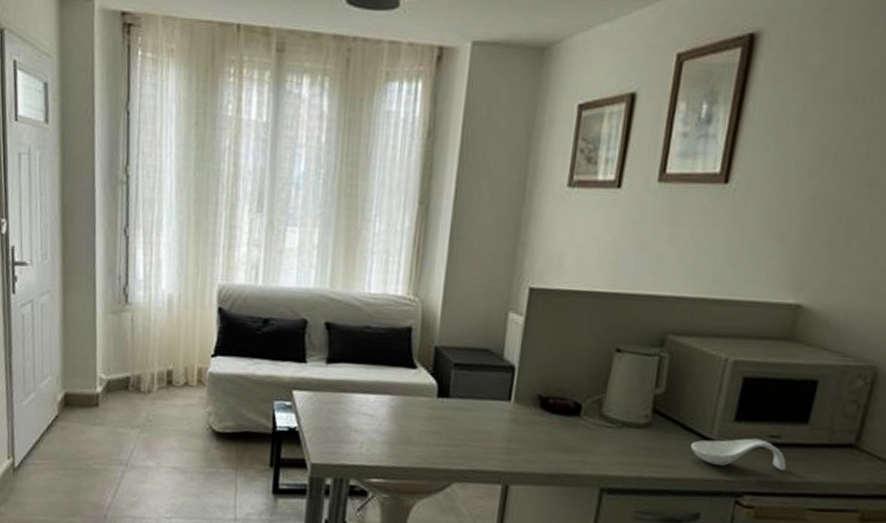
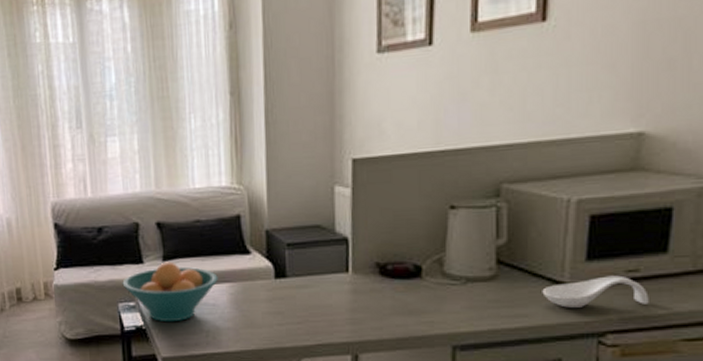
fruit bowl: none [281,364,381,428] -> present [122,261,218,323]

